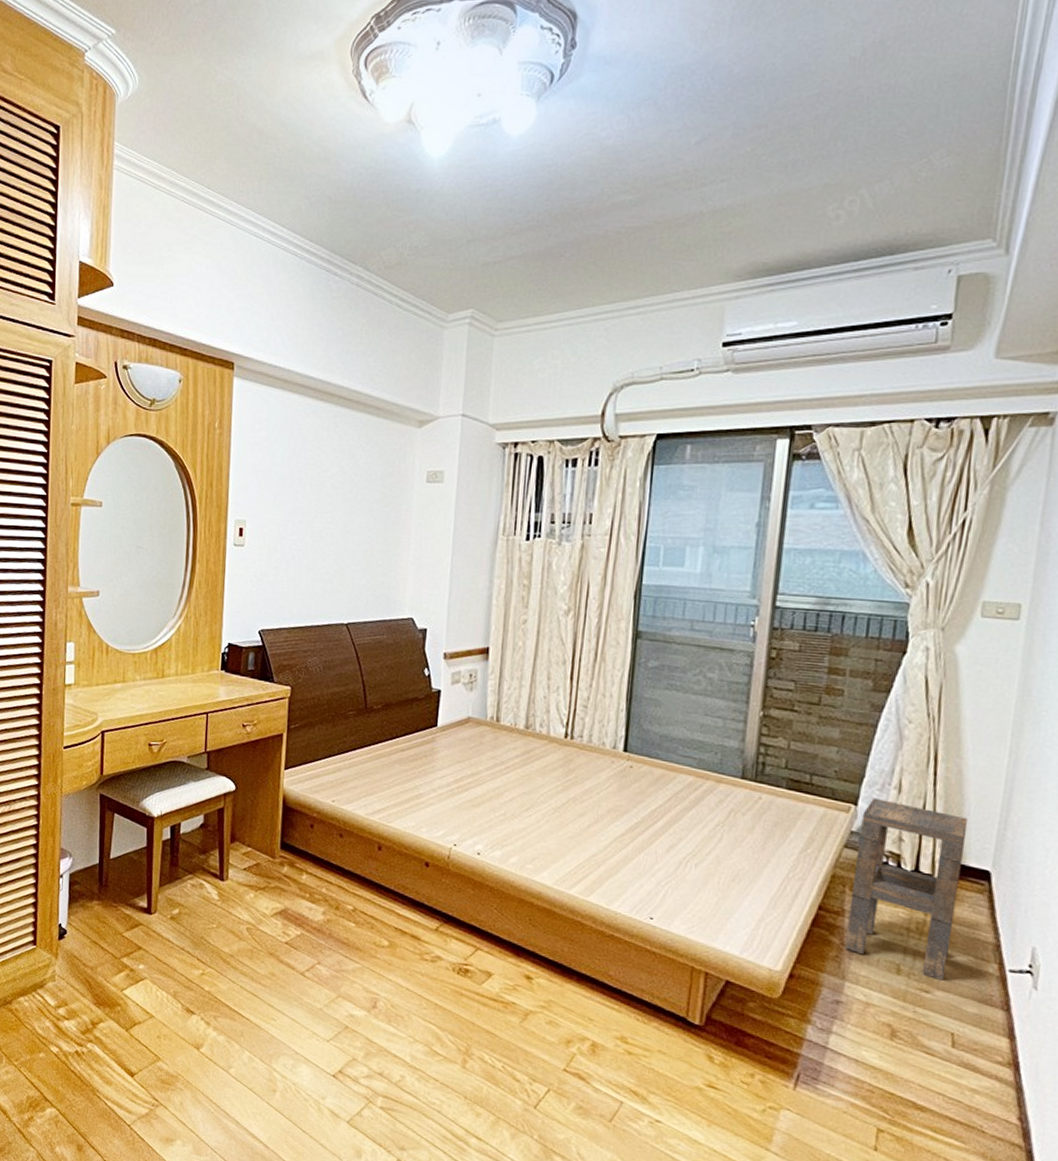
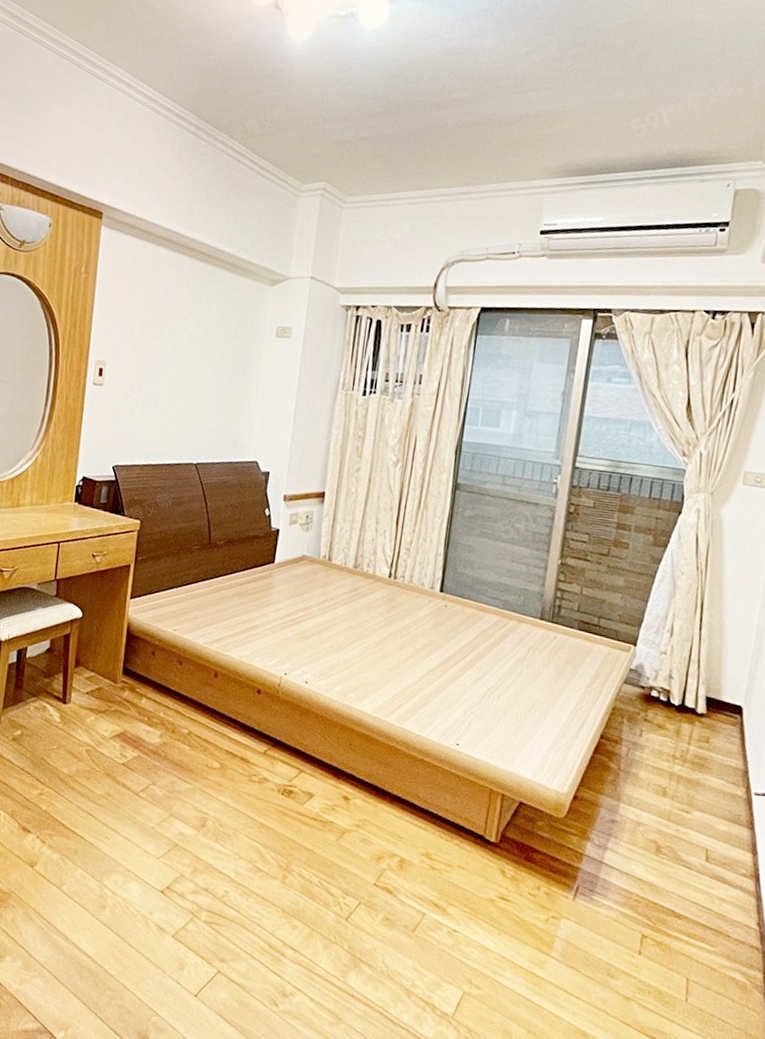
side table: present [845,797,969,981] -> none [621,639,727,802]

